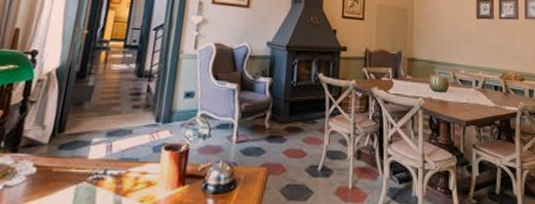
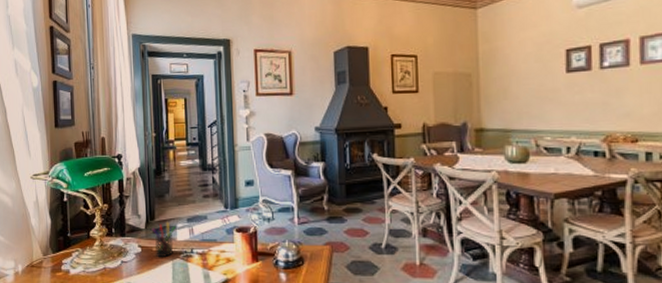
pen holder: none [55,134,90,181] -> present [151,221,176,258]

